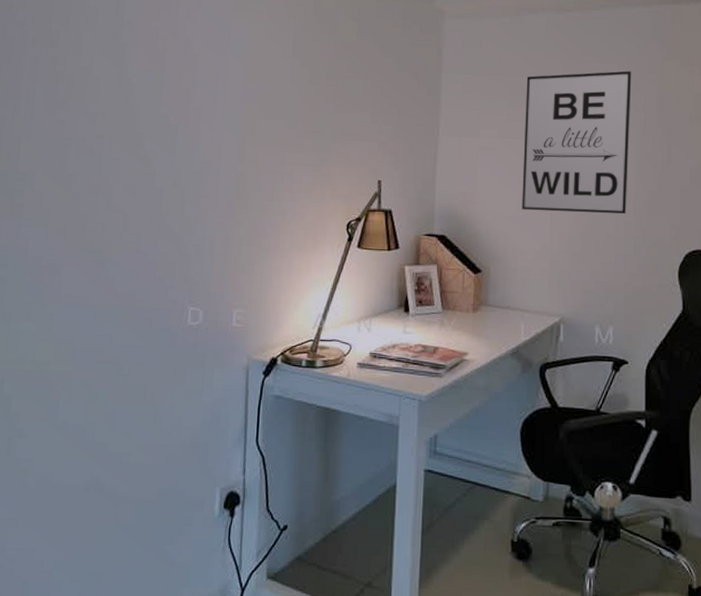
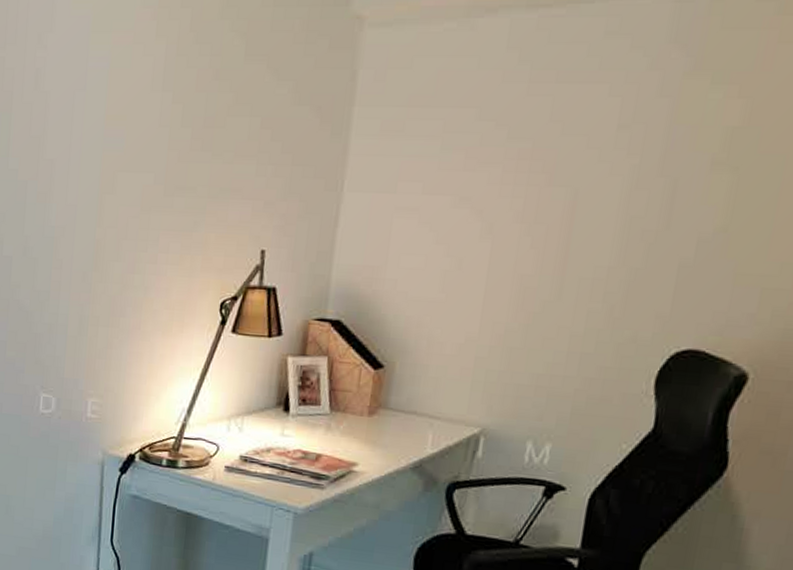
wall art: present [521,70,632,214] -> none [445,94,631,298]

